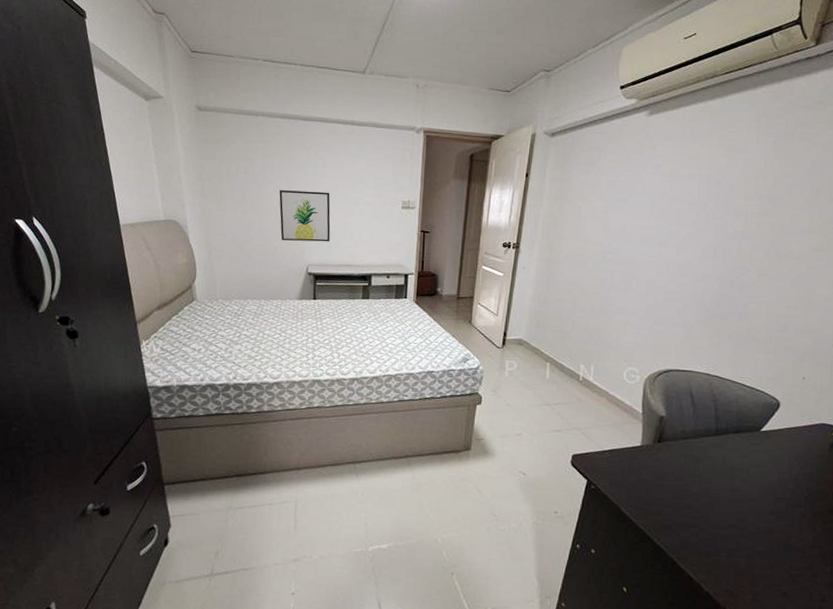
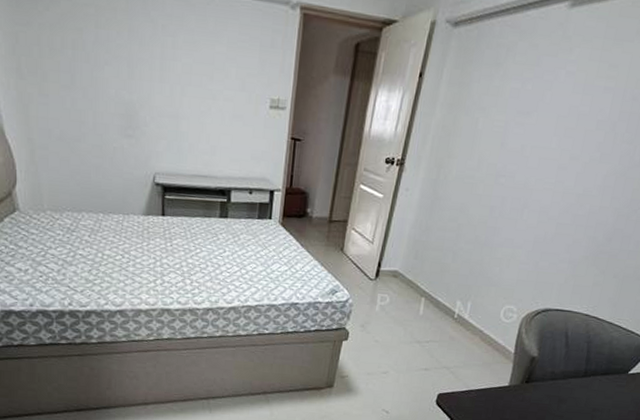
wall art: present [279,190,331,242] -> none [118,74,183,146]

